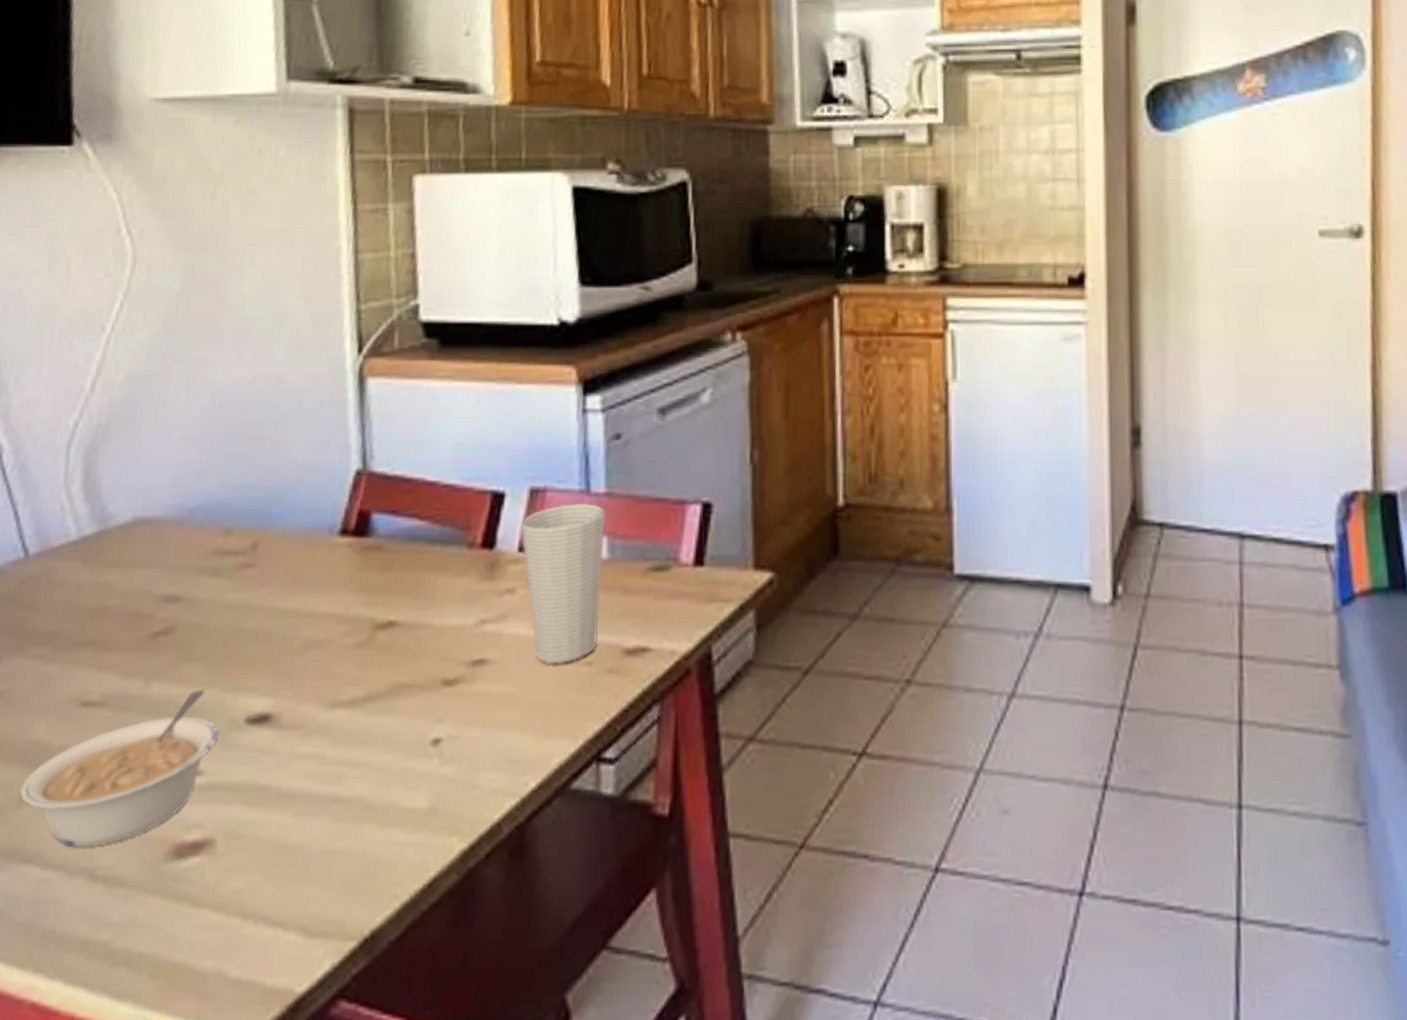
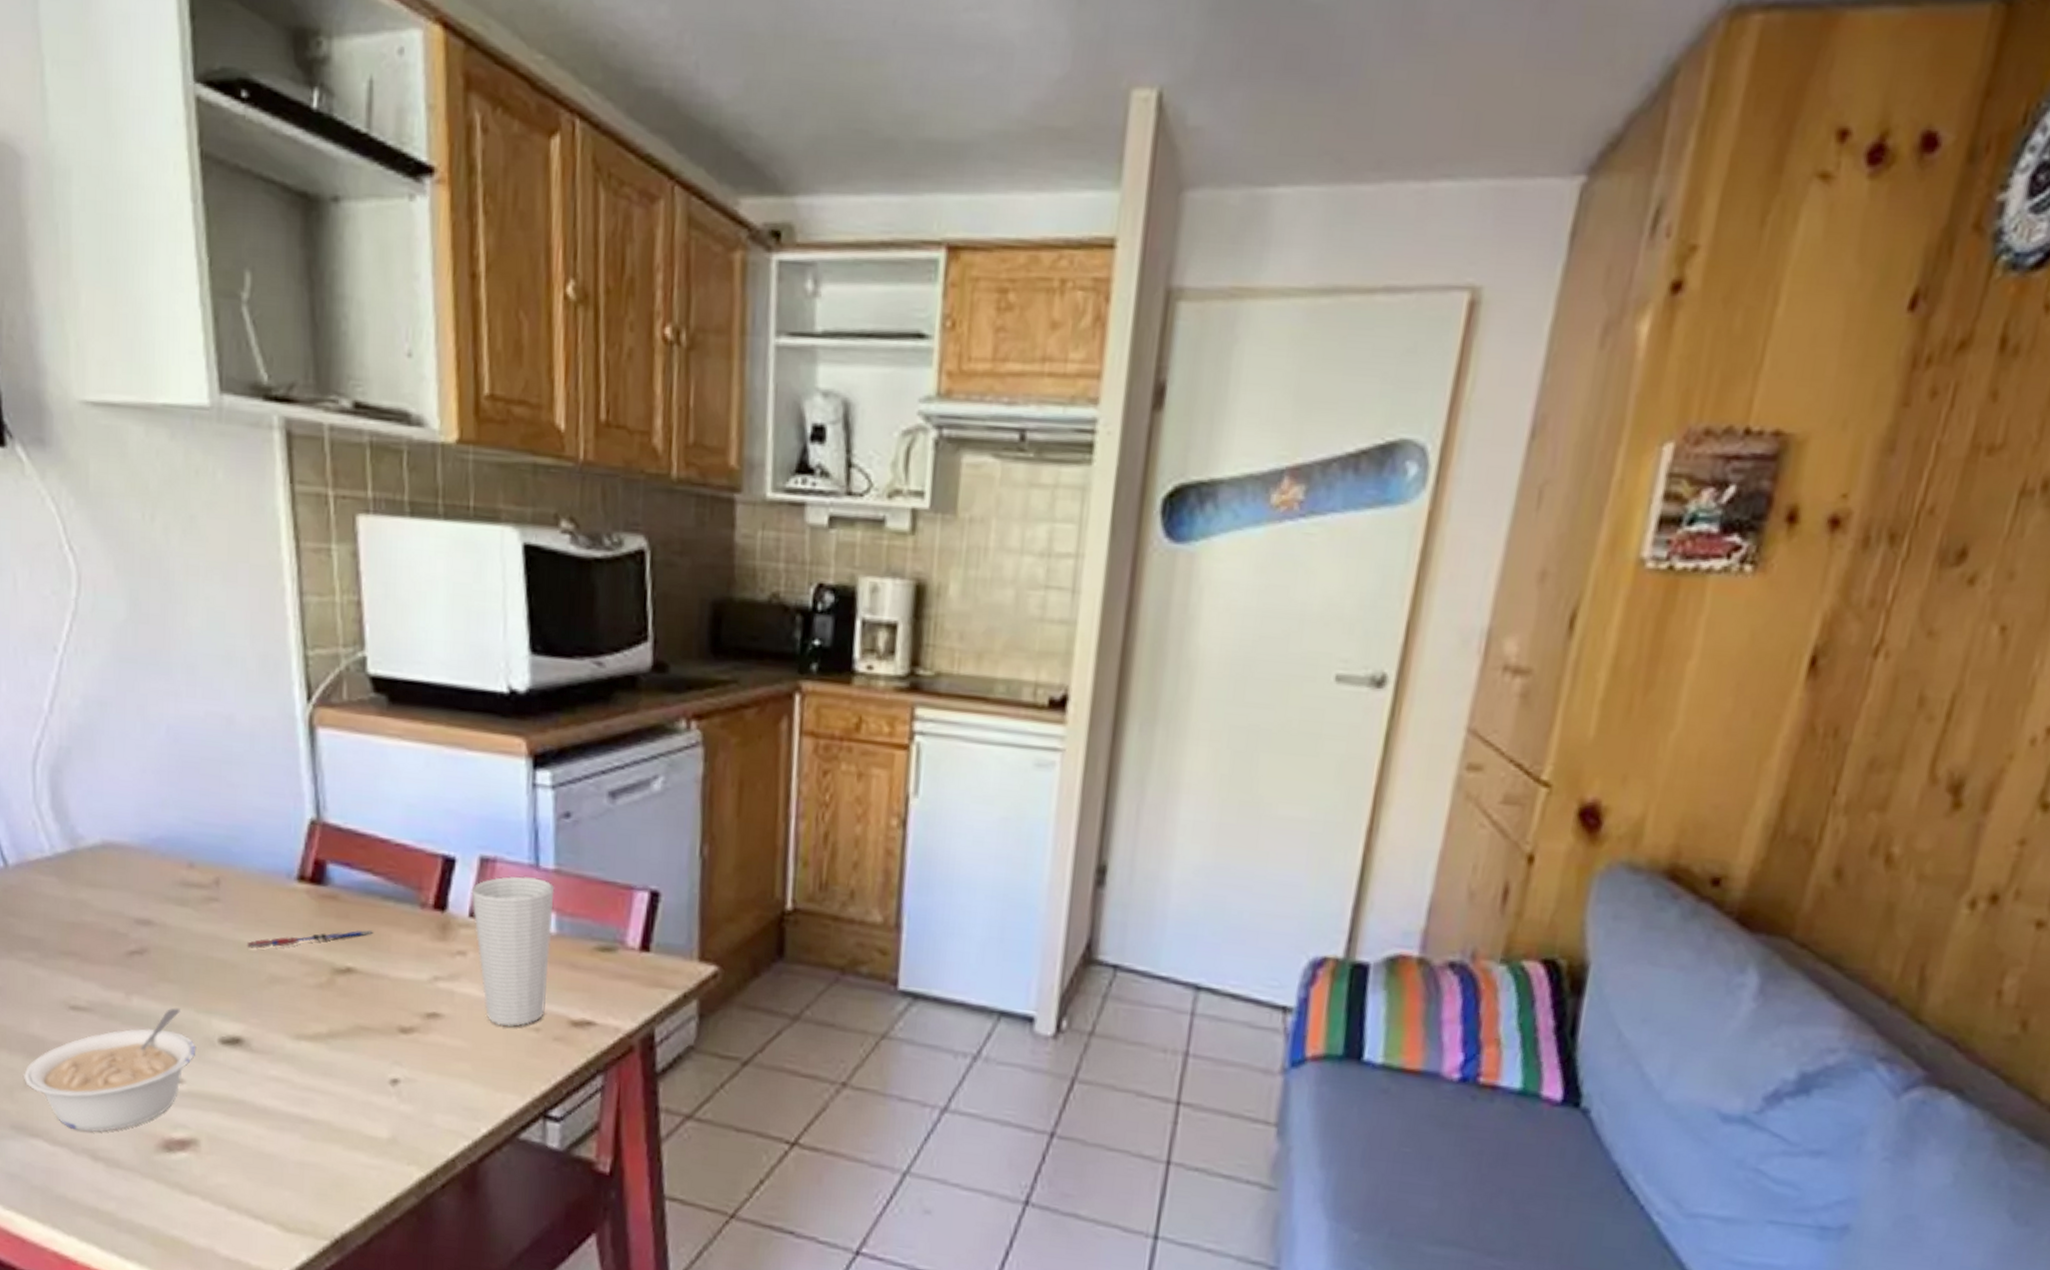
pen: none [282,579,417,613] -> present [247,930,373,949]

